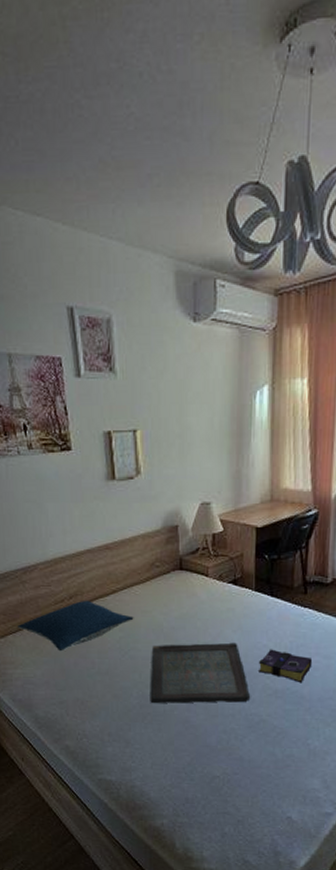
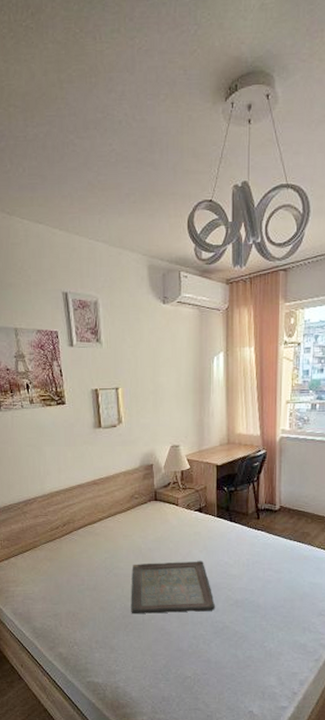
pillow: present [16,600,134,652] -> none [18,527,117,571]
book: present [259,649,313,683] -> none [222,565,266,594]

